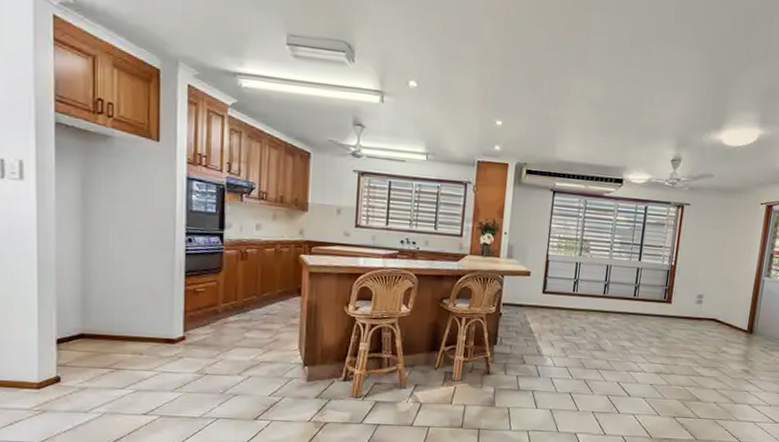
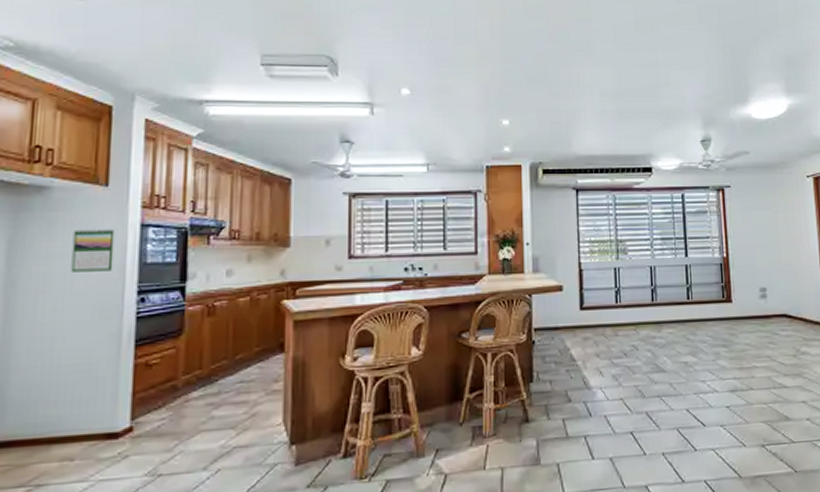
calendar: none [133,176,166,214] -> present [71,229,115,272]

